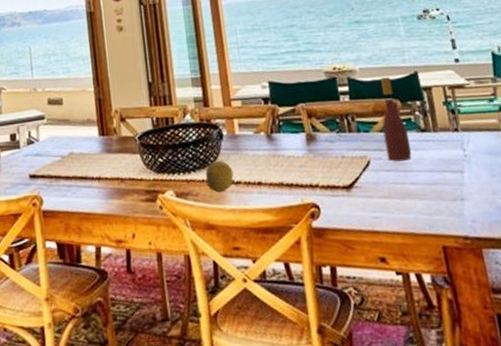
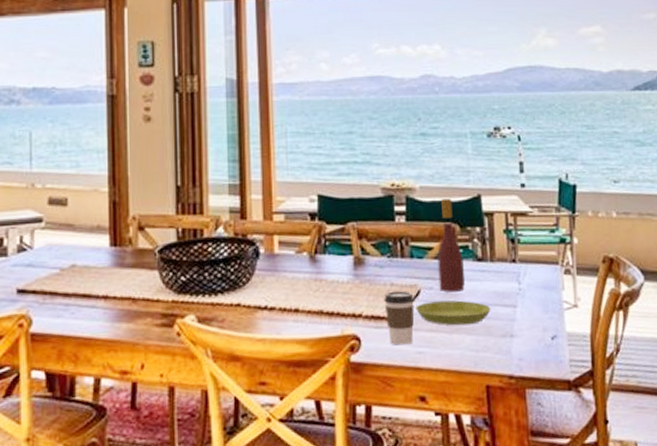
fruit: present [205,160,234,193] -> none [234,282,268,320]
coffee cup: none [337,162,368,211] -> present [384,290,415,345]
saucer: none [367,168,440,192] -> present [416,300,491,326]

